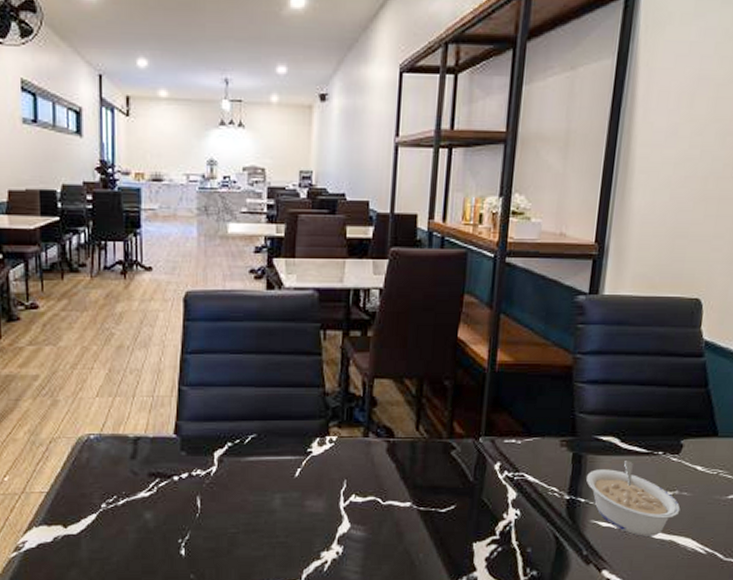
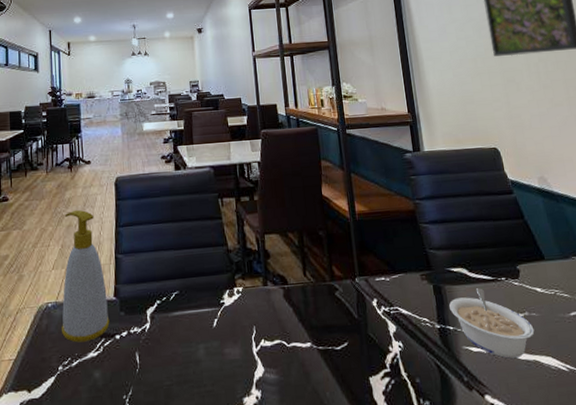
soap bottle: none [106,327,167,480] -> present [62,209,110,343]

